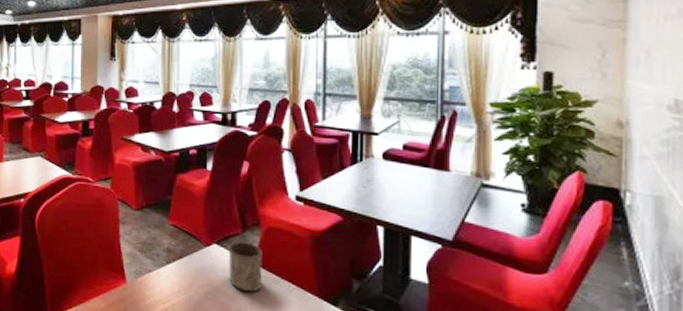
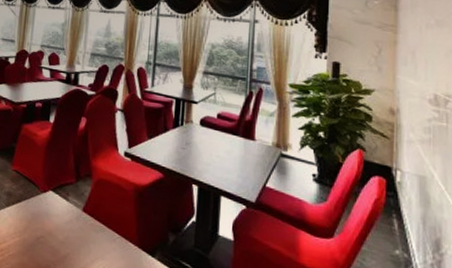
cup: present [228,241,262,293] -> none [61,190,92,239]

